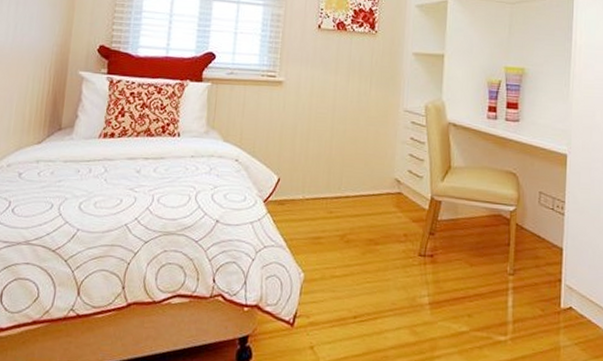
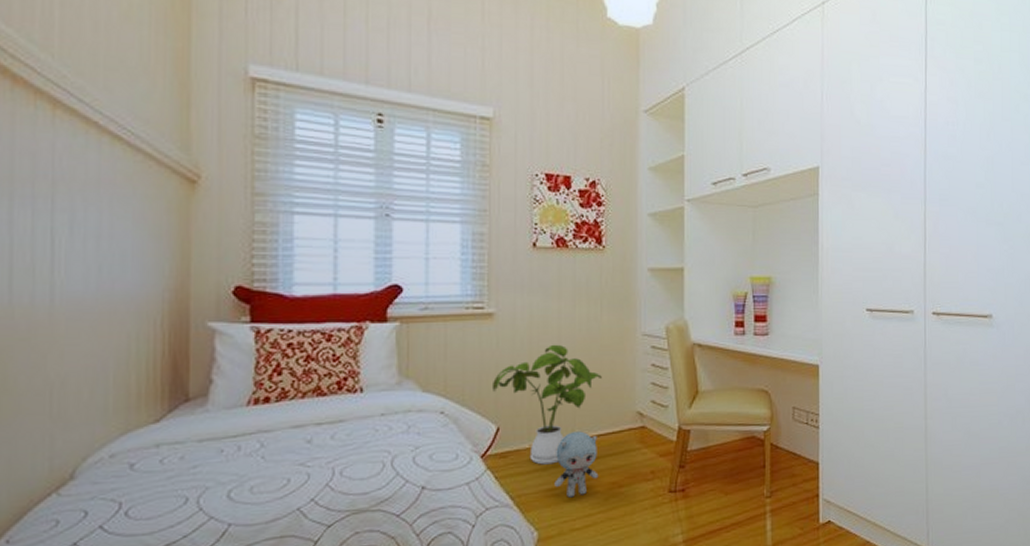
house plant: none [276,112,367,216] -> present [491,344,602,465]
plush toy: none [321,189,360,248] -> present [554,431,599,498]

